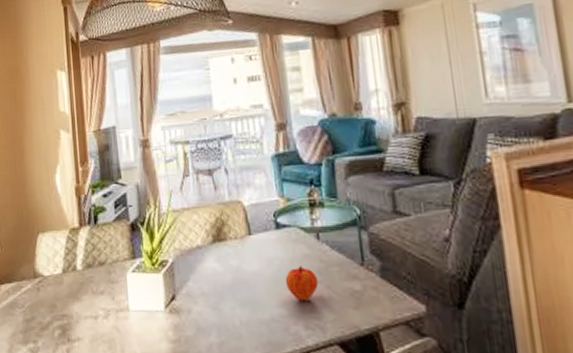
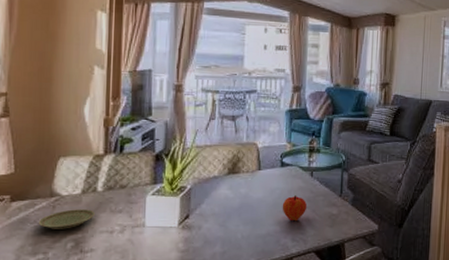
plate: none [25,291,77,315] -> present [38,209,95,229]

